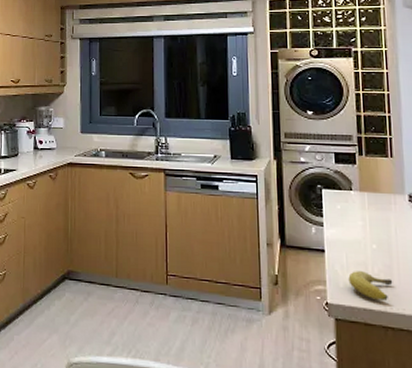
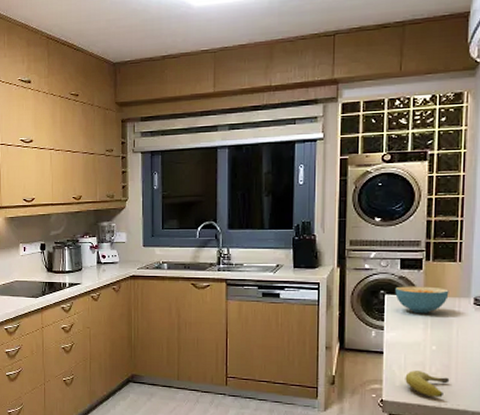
cereal bowl: none [332,181,384,211] -> present [395,286,449,314]

